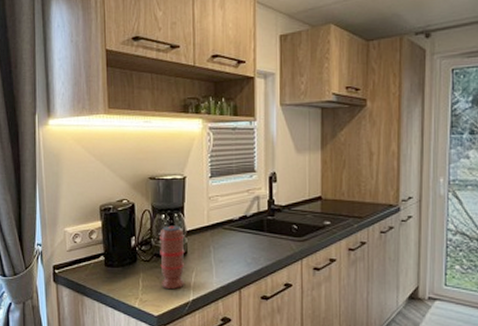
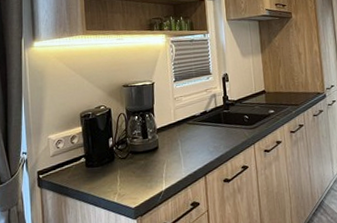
spice grinder: present [159,225,185,289] -> none [134,124,157,182]

